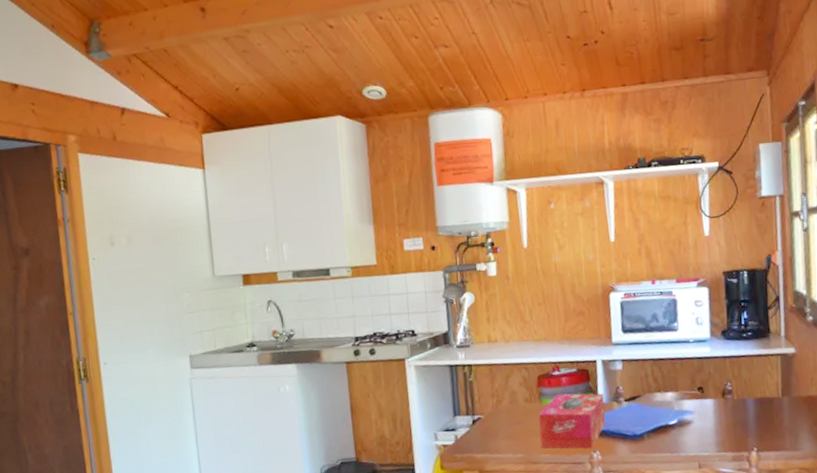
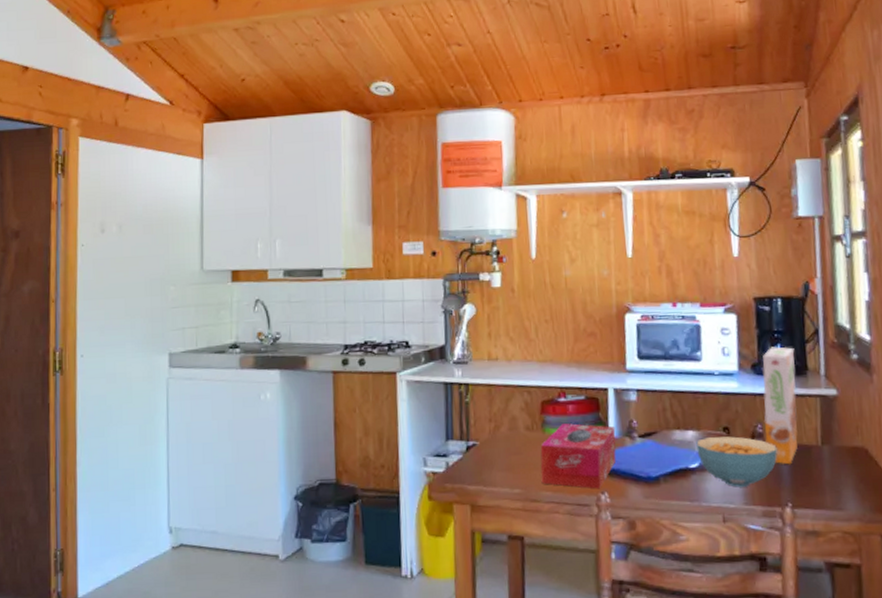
cereal bowl: none [675,394,745,438] -> present [696,436,778,487]
cereal box: none [731,314,762,416] -> present [762,346,798,465]

